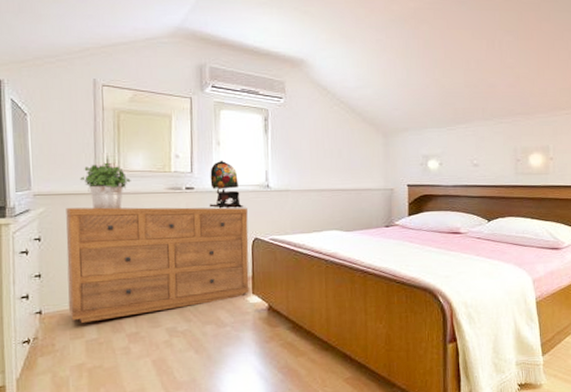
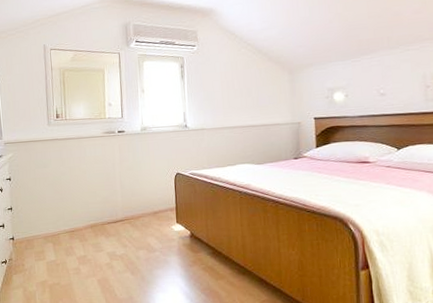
dresser: present [66,207,250,323] -> none [28,146,174,247]
potted plant: present [80,162,131,210] -> none [37,113,75,153]
table lamp: present [209,160,246,209] -> none [137,105,168,148]

